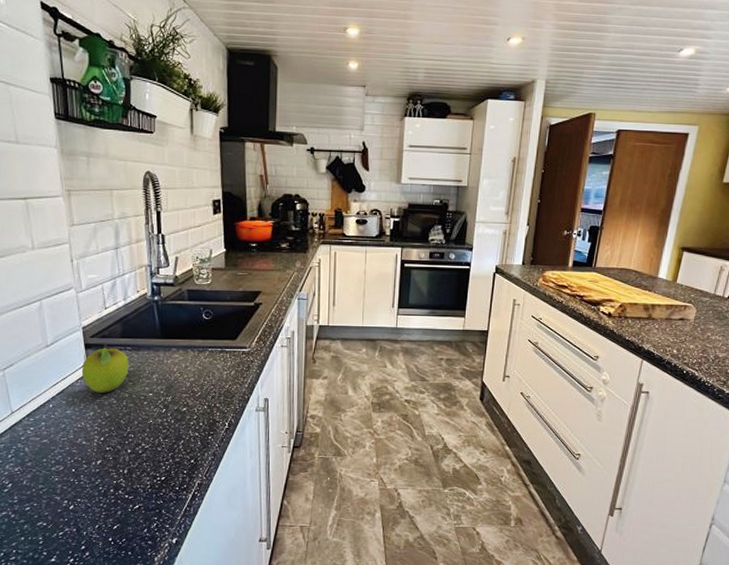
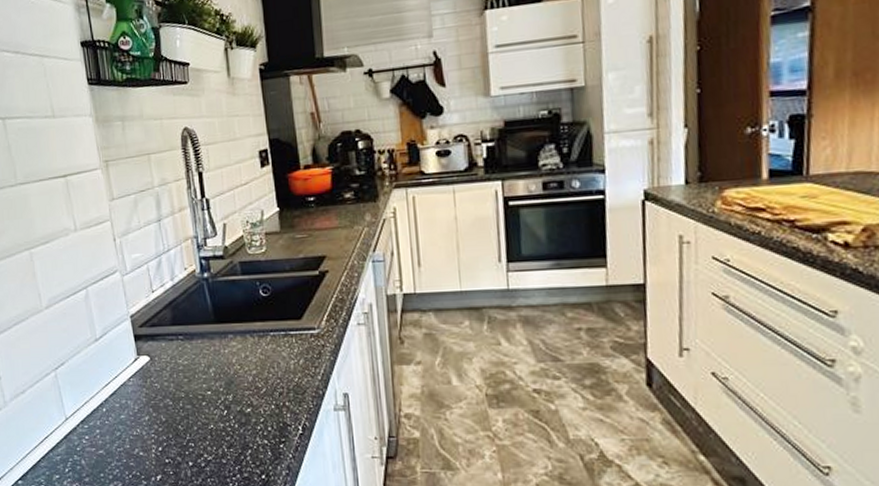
fruit: present [81,344,129,394] -> none [133,334,183,394]

